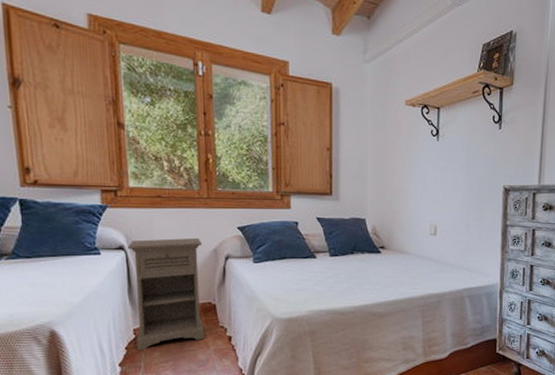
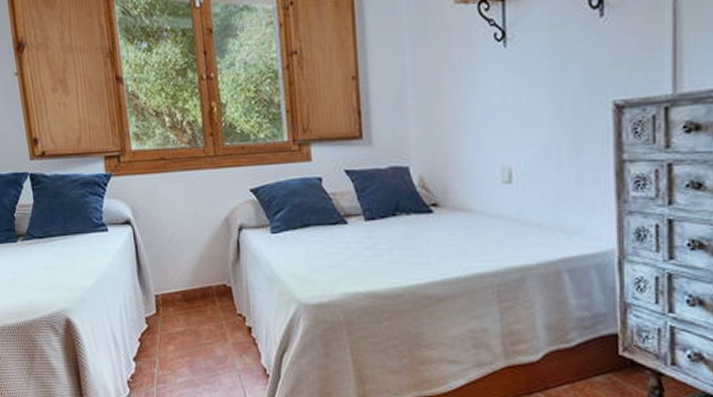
nightstand: present [127,237,205,350] -> none [133,205,221,343]

